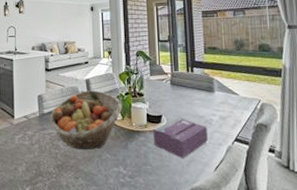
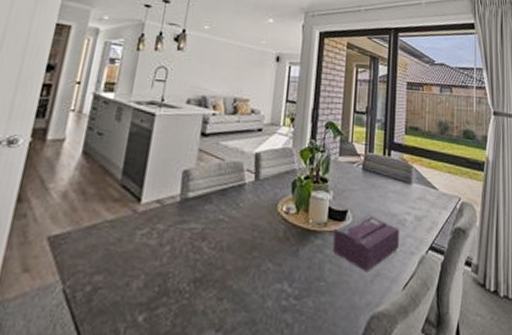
fruit basket: present [50,90,123,149] -> none [194,169,299,256]

